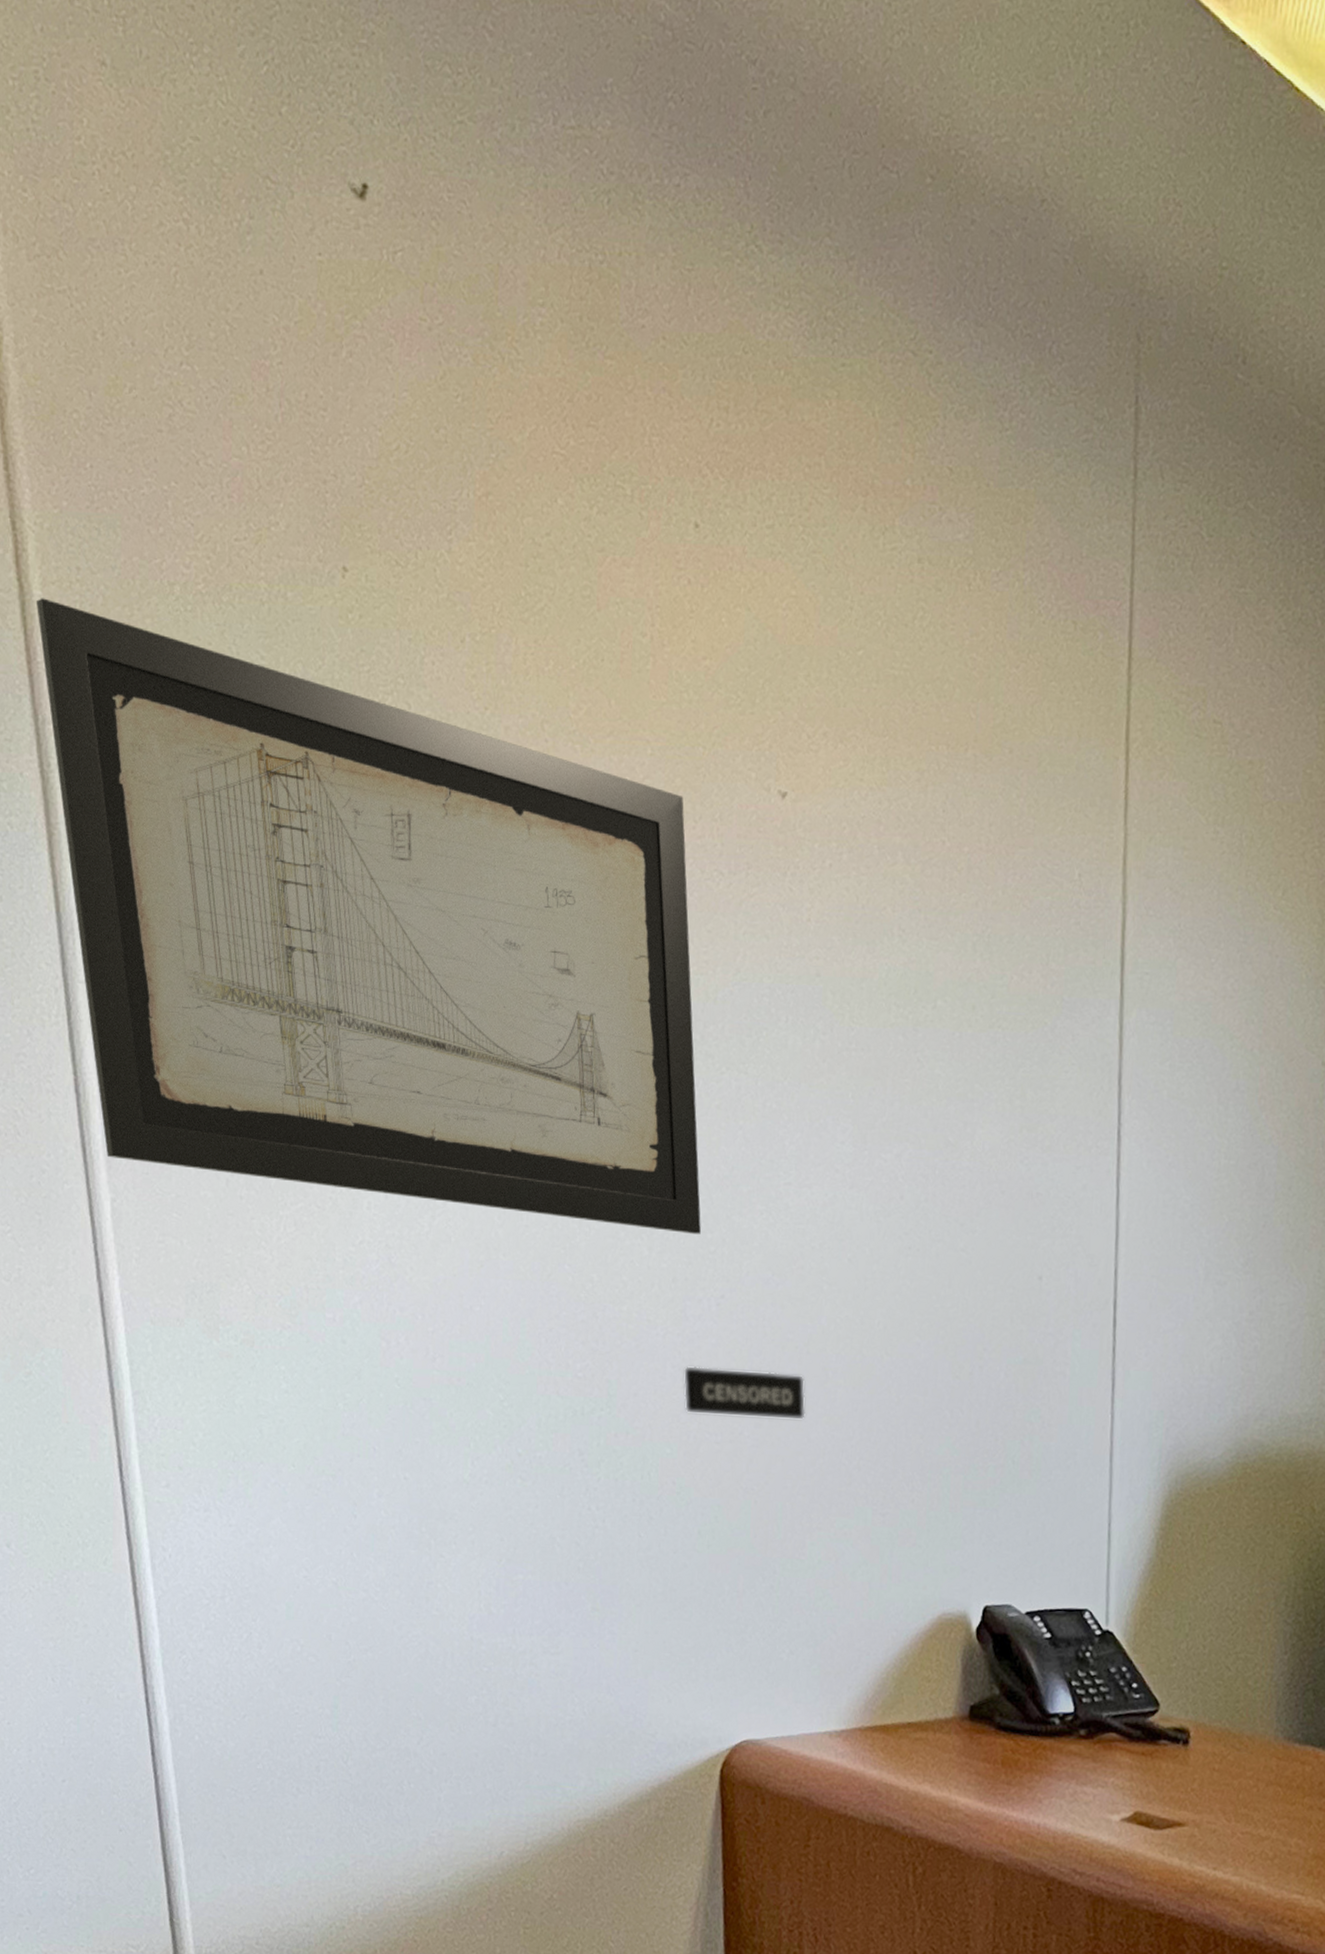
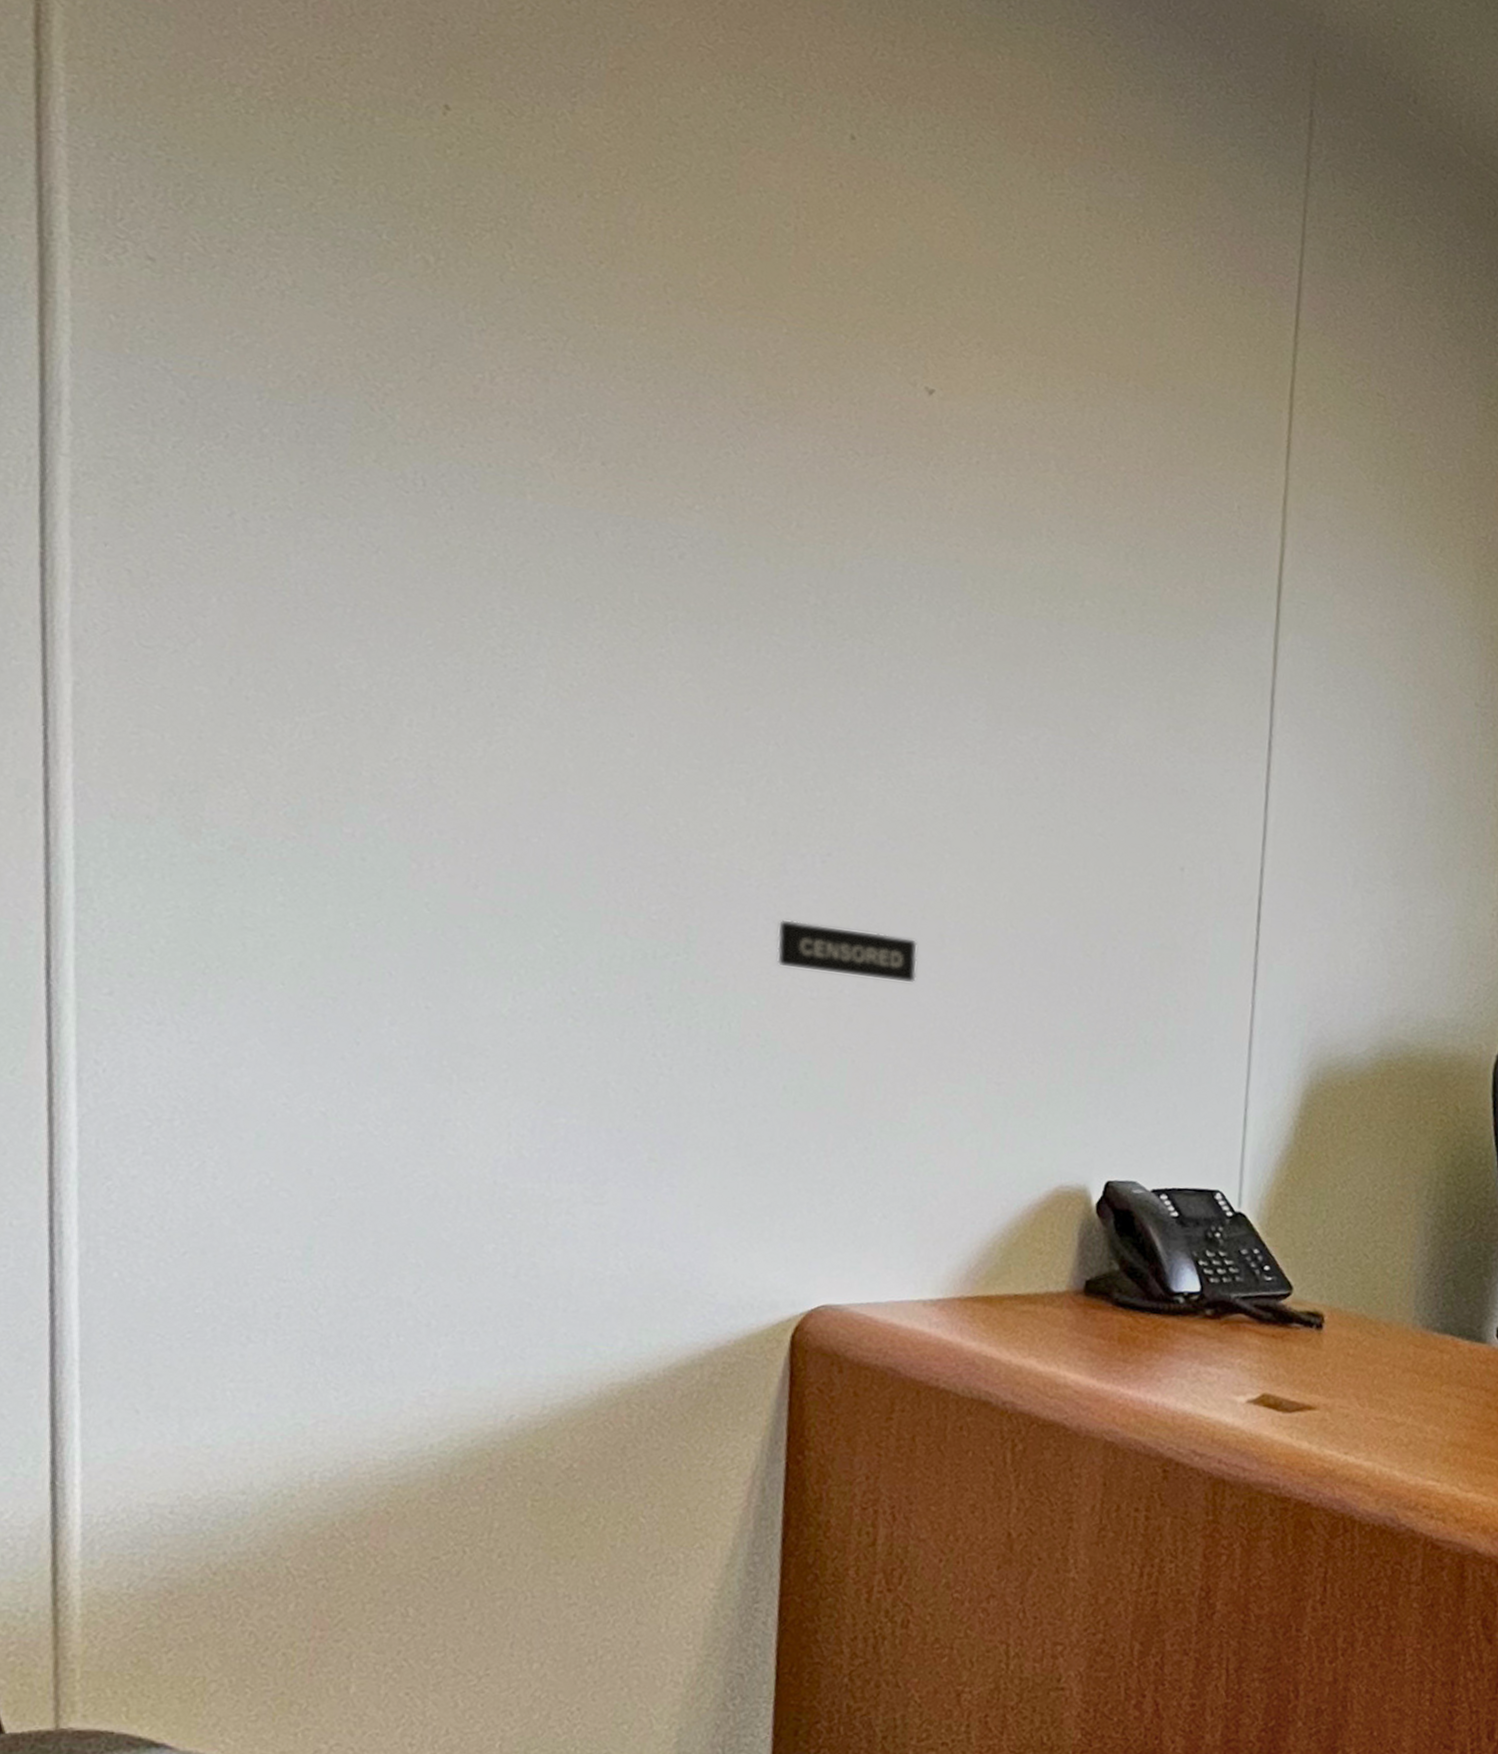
wall art: present [37,598,701,1234] -> none [56,70,820,791]

